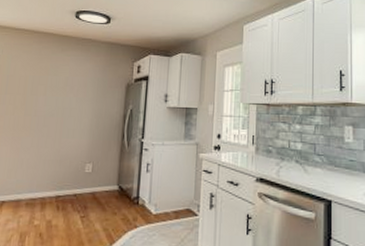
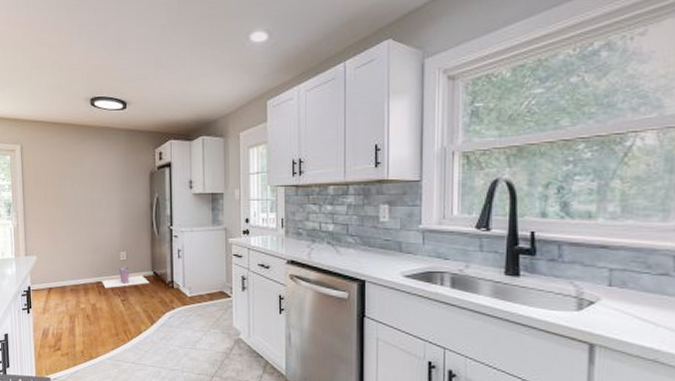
trash bin: none [62,180,113,203] -> present [102,267,149,288]

